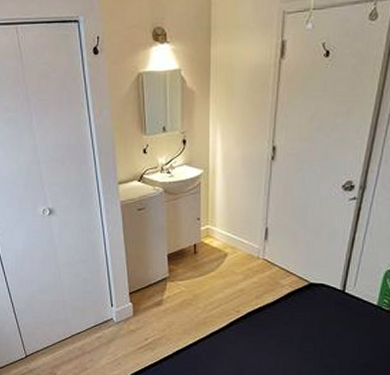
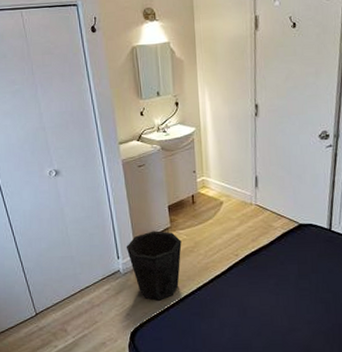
waste bin: none [120,280,180,352] -> present [126,230,182,301]

